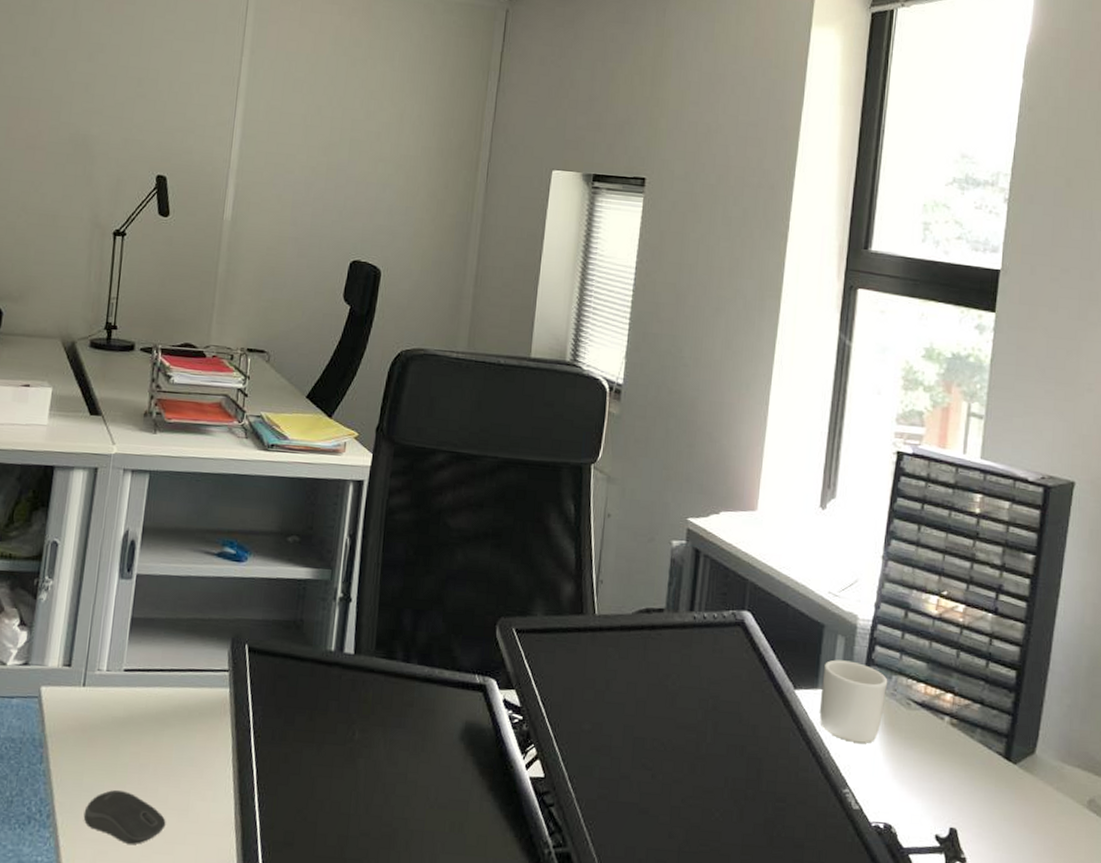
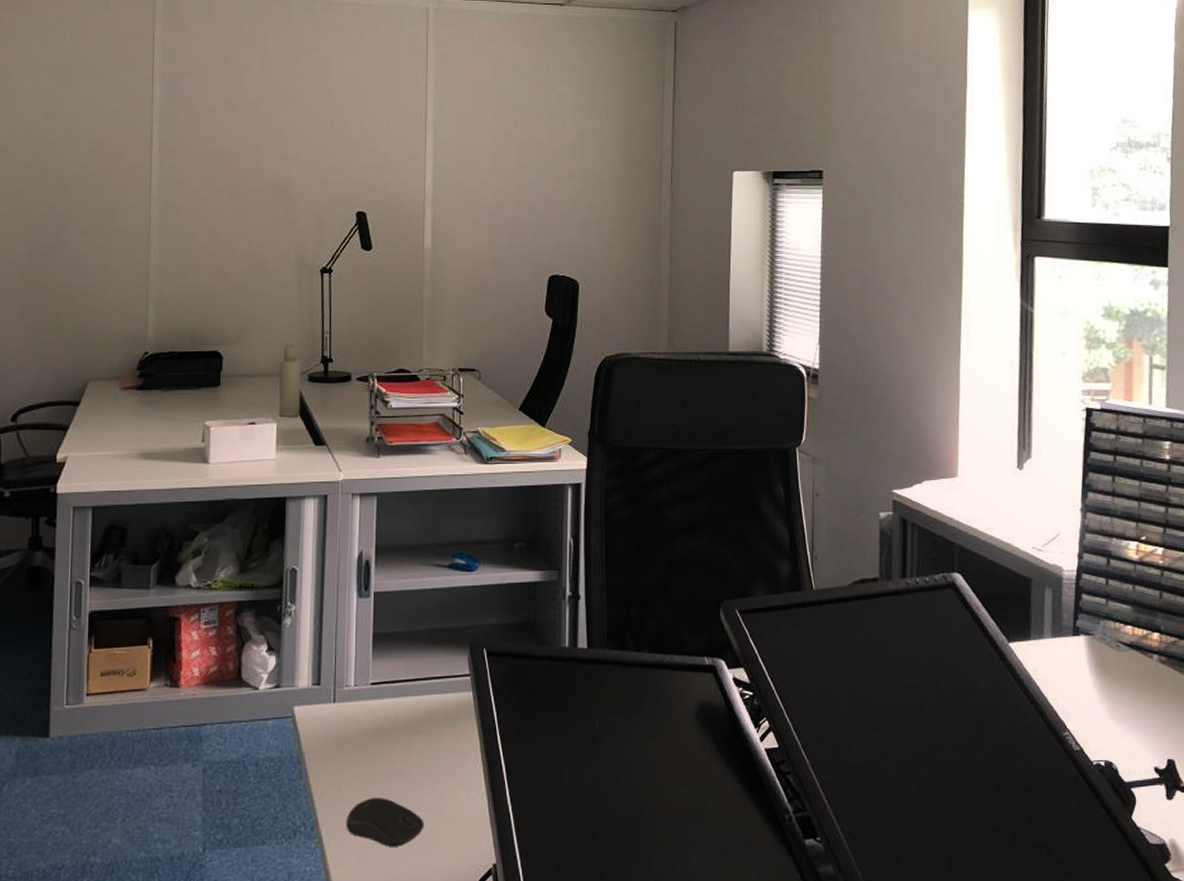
bottle: none [56,304,84,384] -> present [279,342,302,418]
mug: present [819,659,888,743] -> none [1033,611,1097,687]

